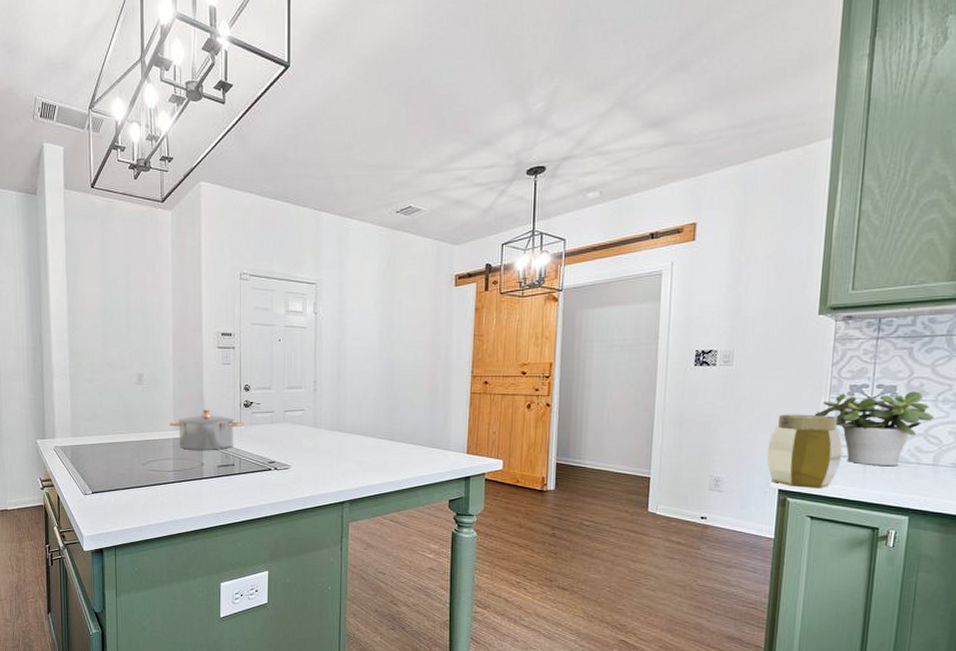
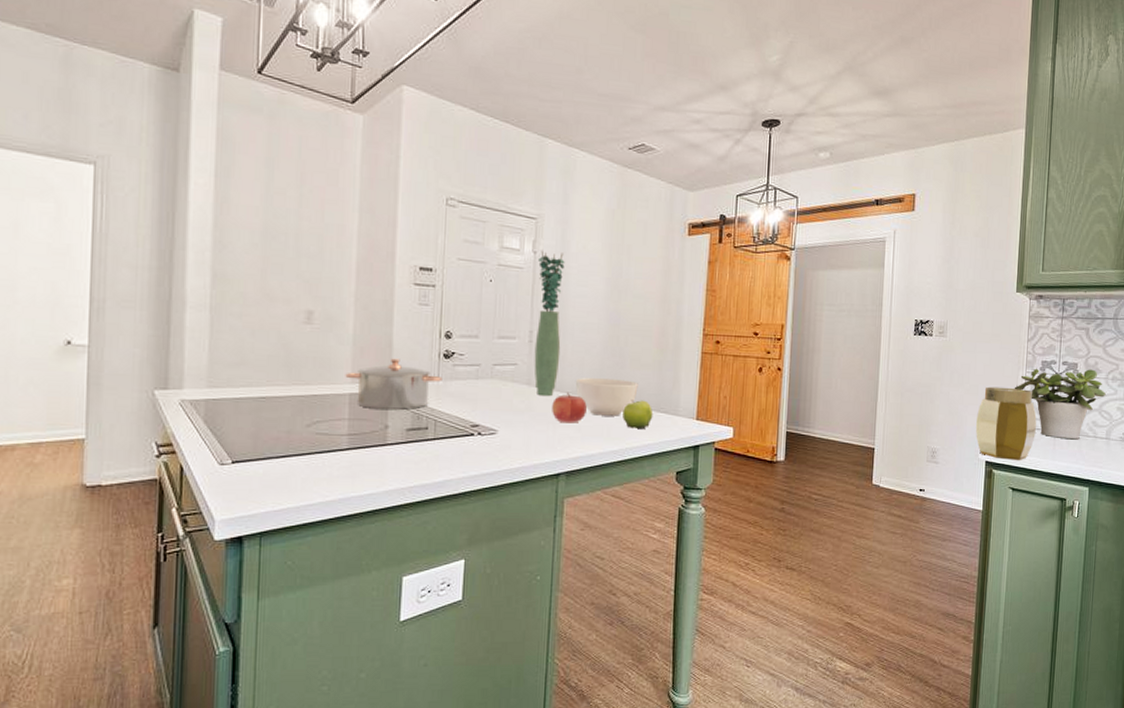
vase: none [319,310,342,437] -> present [534,250,565,397]
fruit: none [336,432,366,459] -> present [552,392,587,423]
bowl: none [355,420,411,452] -> present [575,378,638,416]
fruit: none [398,437,426,463] -> present [623,400,653,430]

